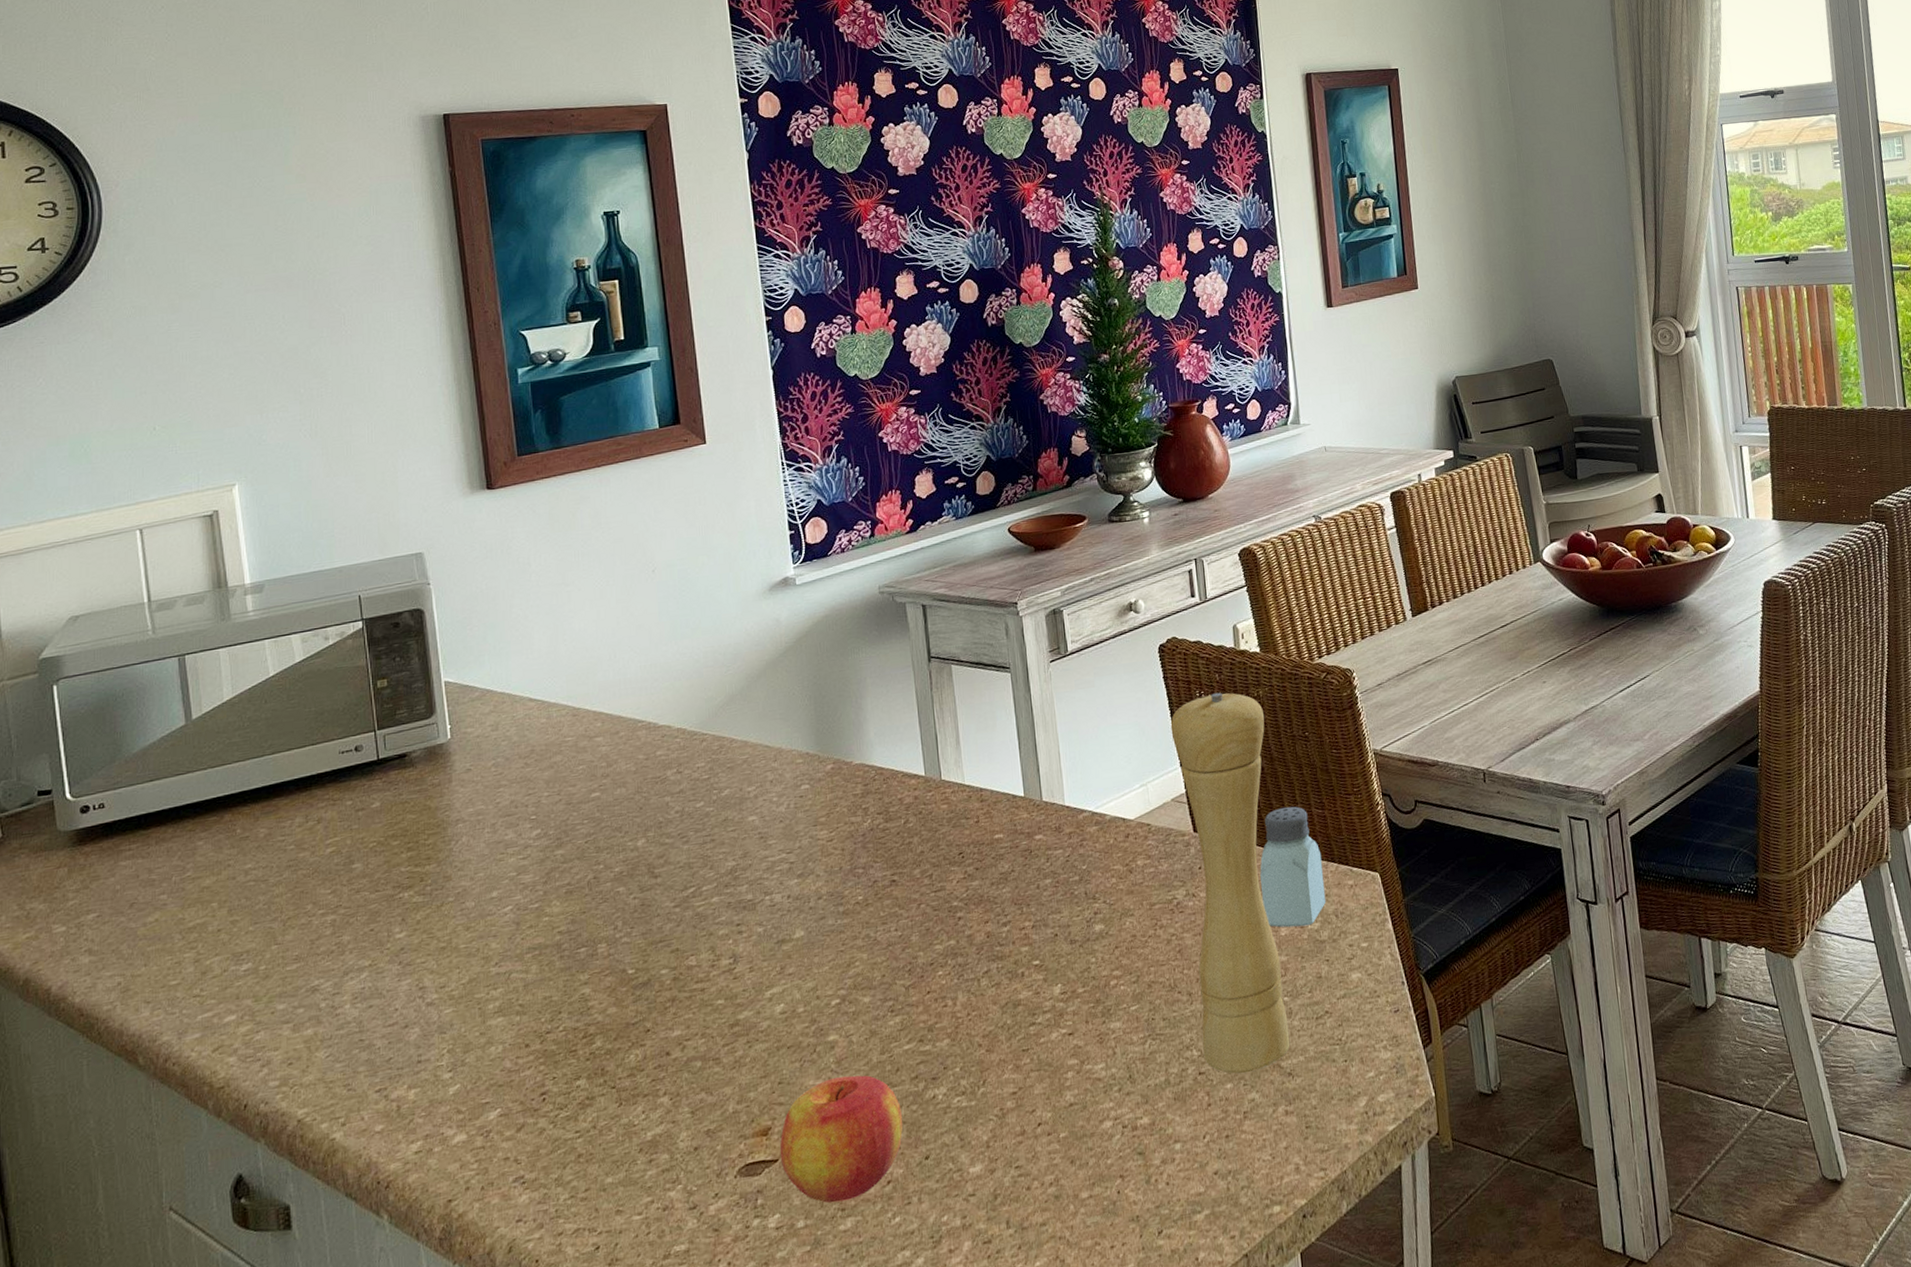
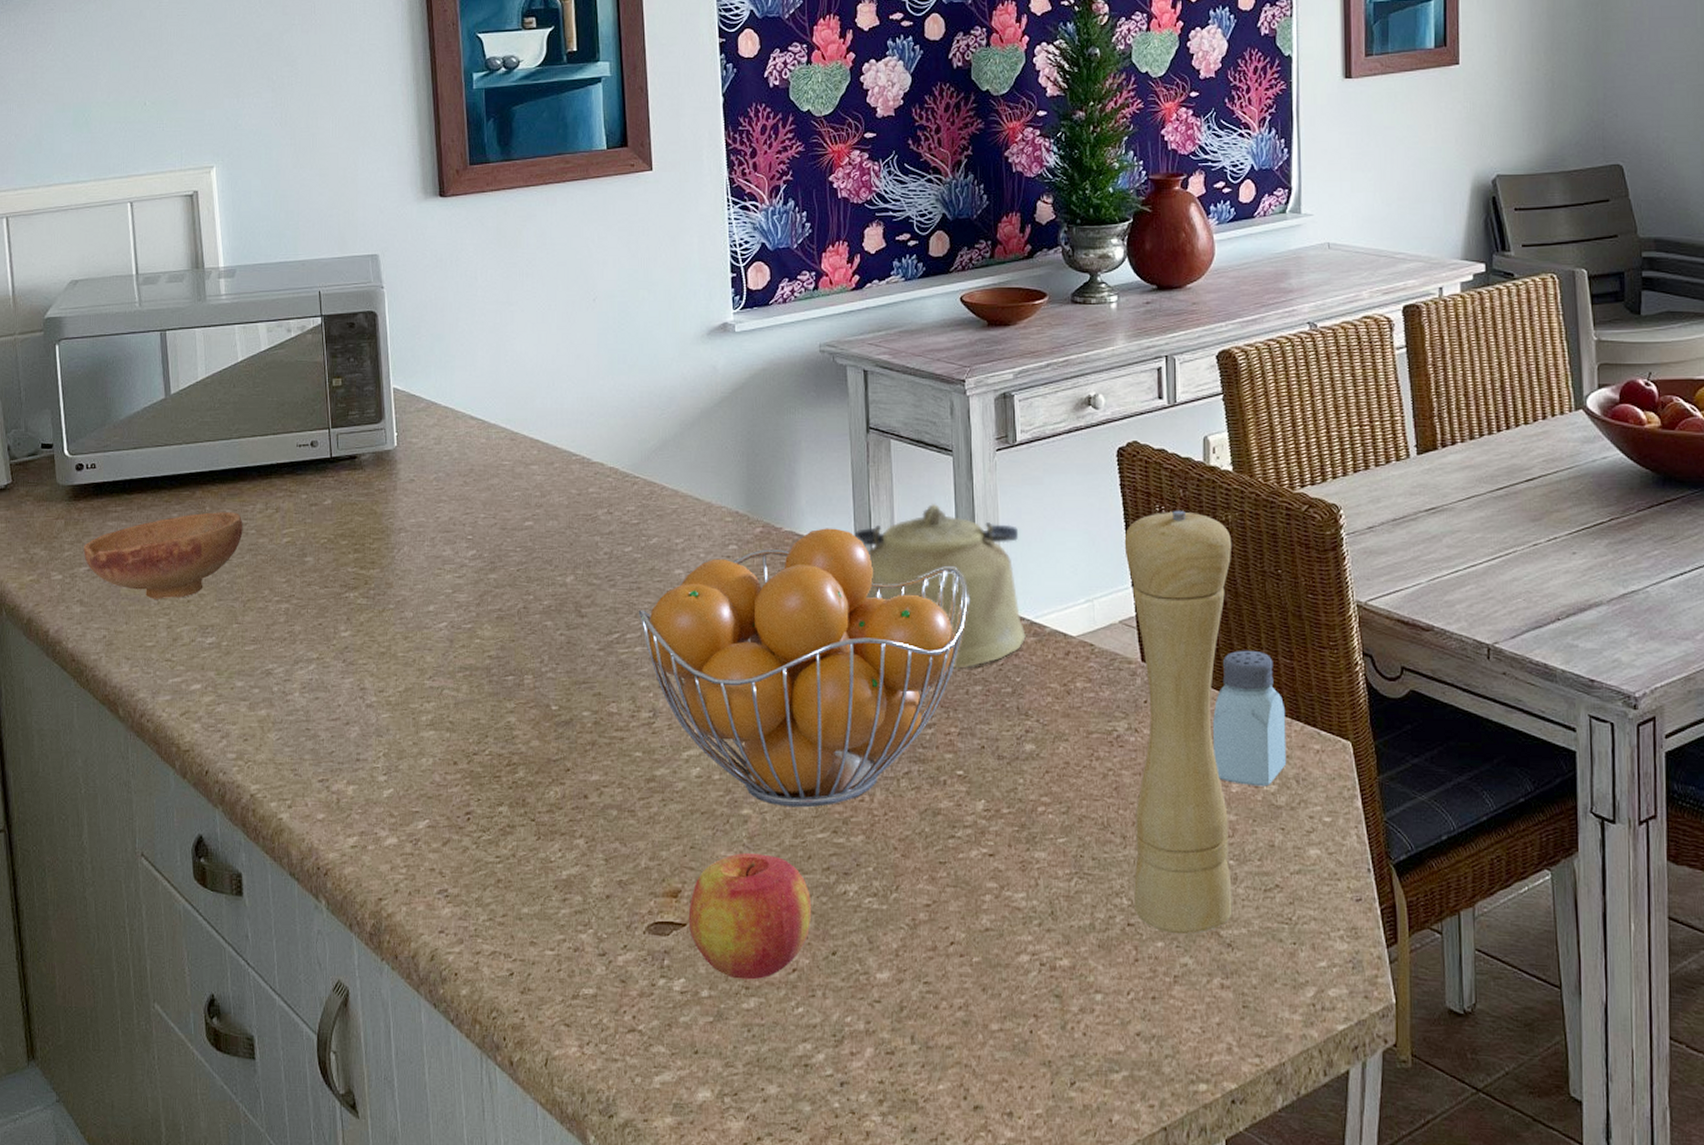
bowl: none [91,830,281,935] -> present [83,512,243,599]
fruit basket: none [713,754,1033,1026] -> present [638,528,968,808]
kettle: none [922,717,1089,868] -> present [854,503,1026,669]

